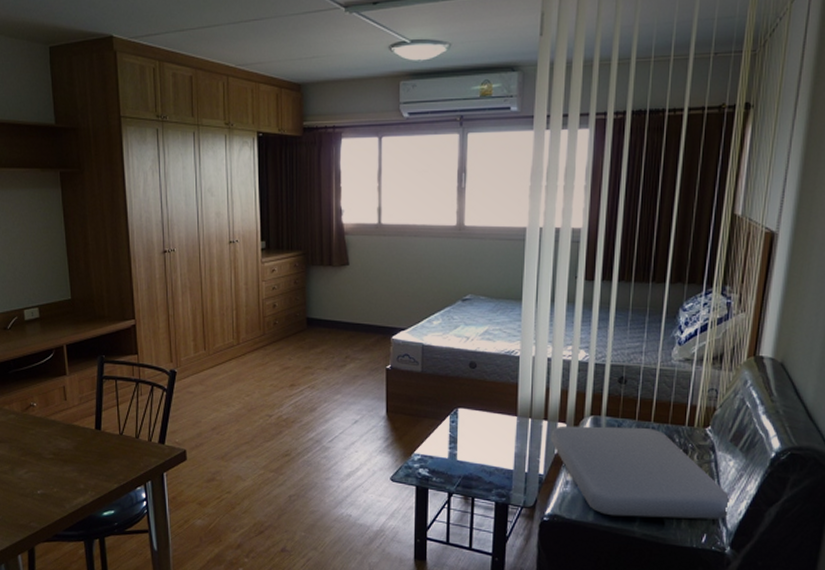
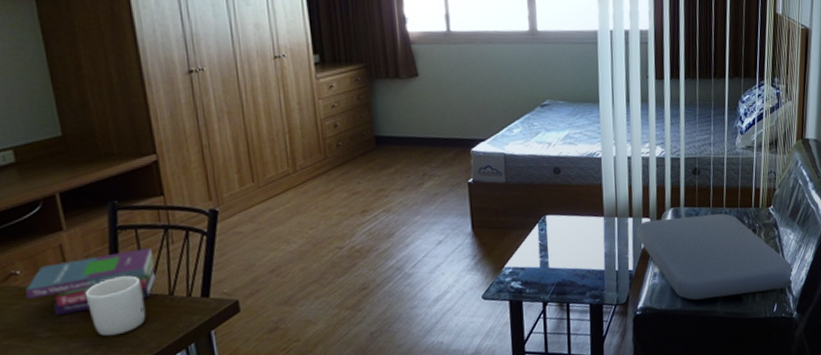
books: none [39,396,128,443] -> present [26,247,157,316]
mug: none [77,418,118,465] -> present [84,275,147,337]

